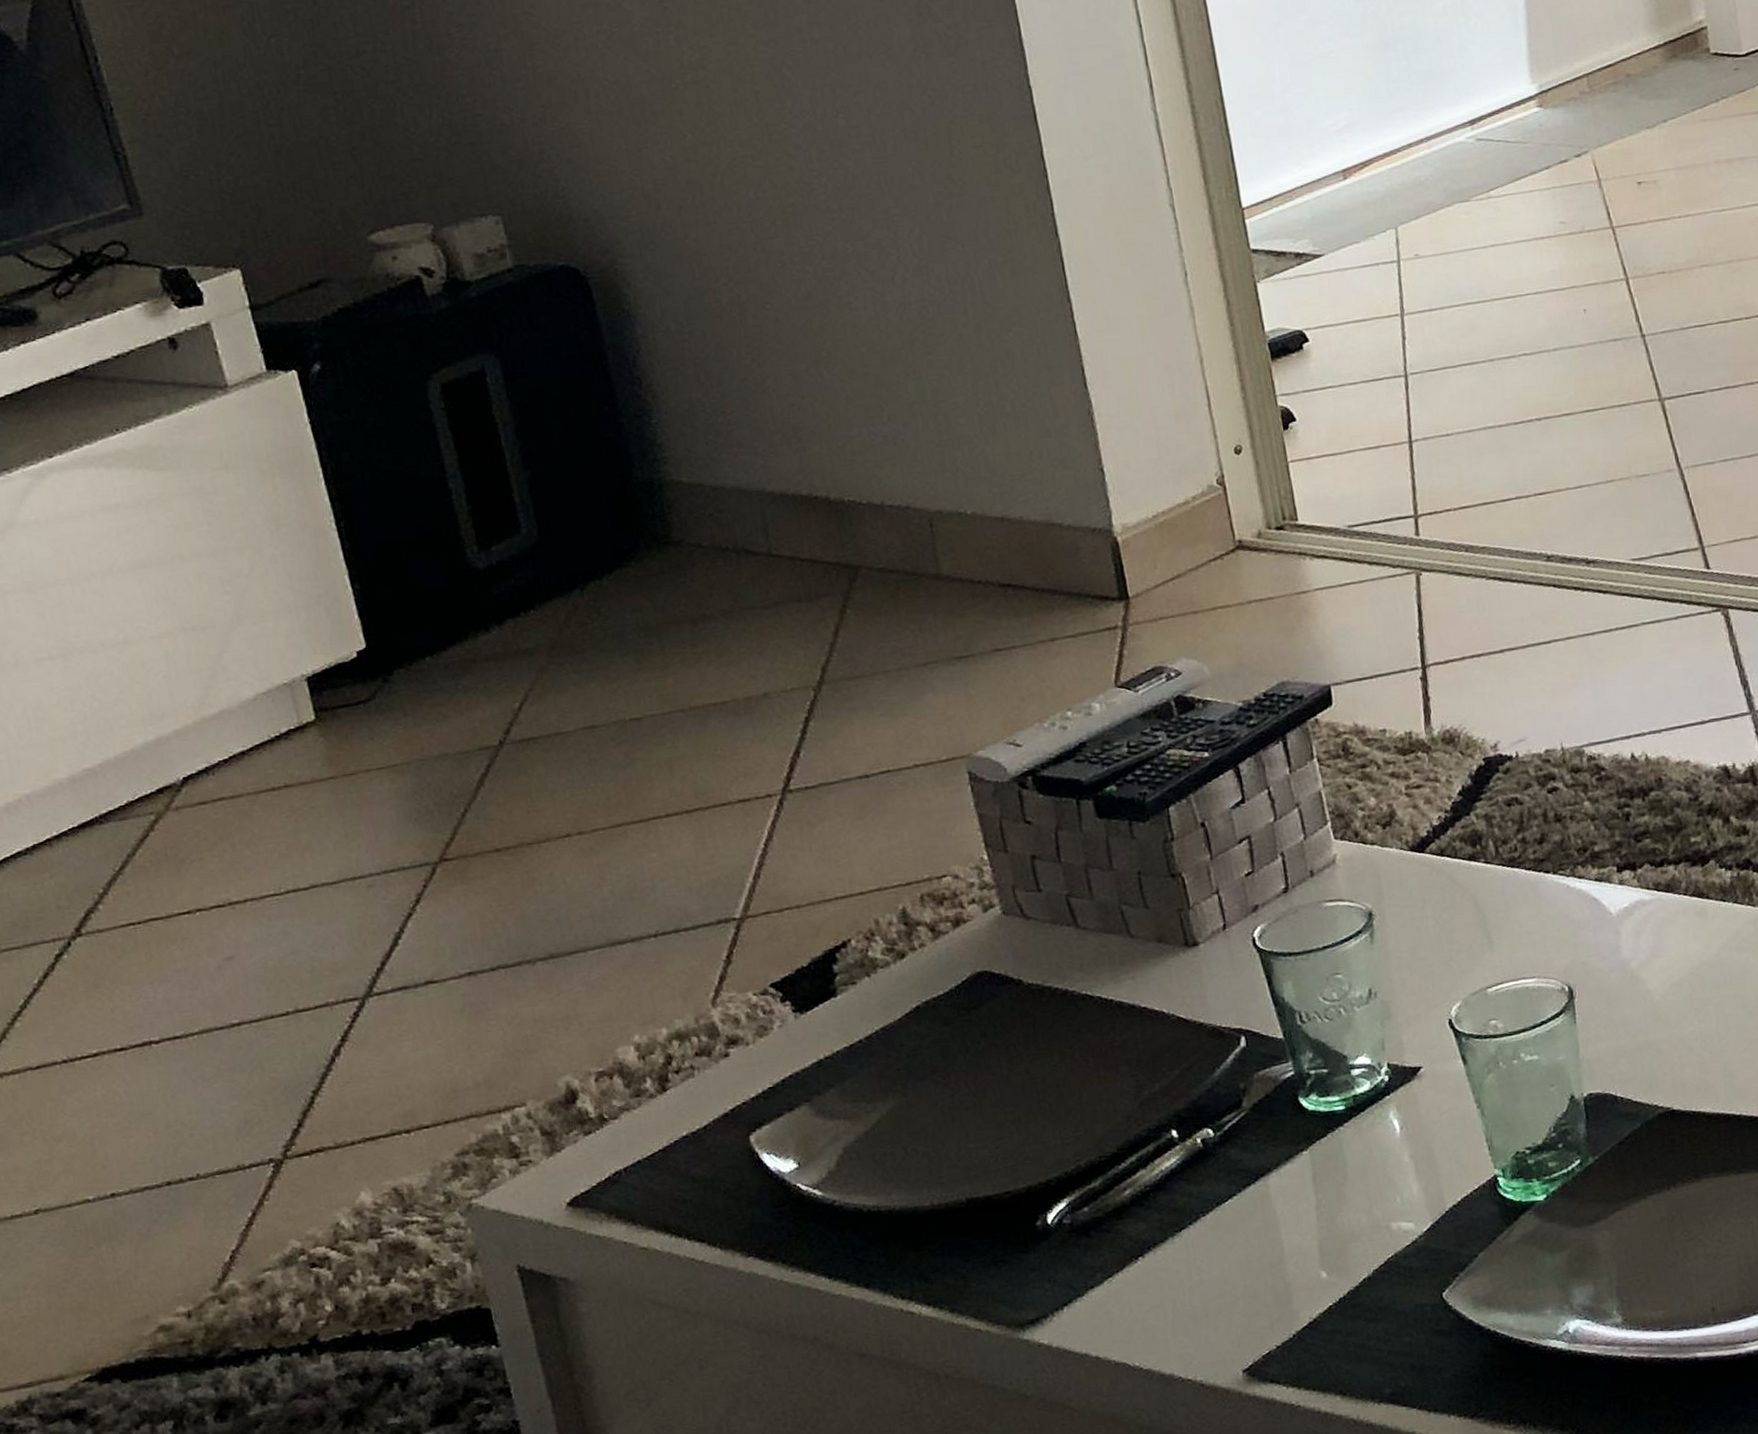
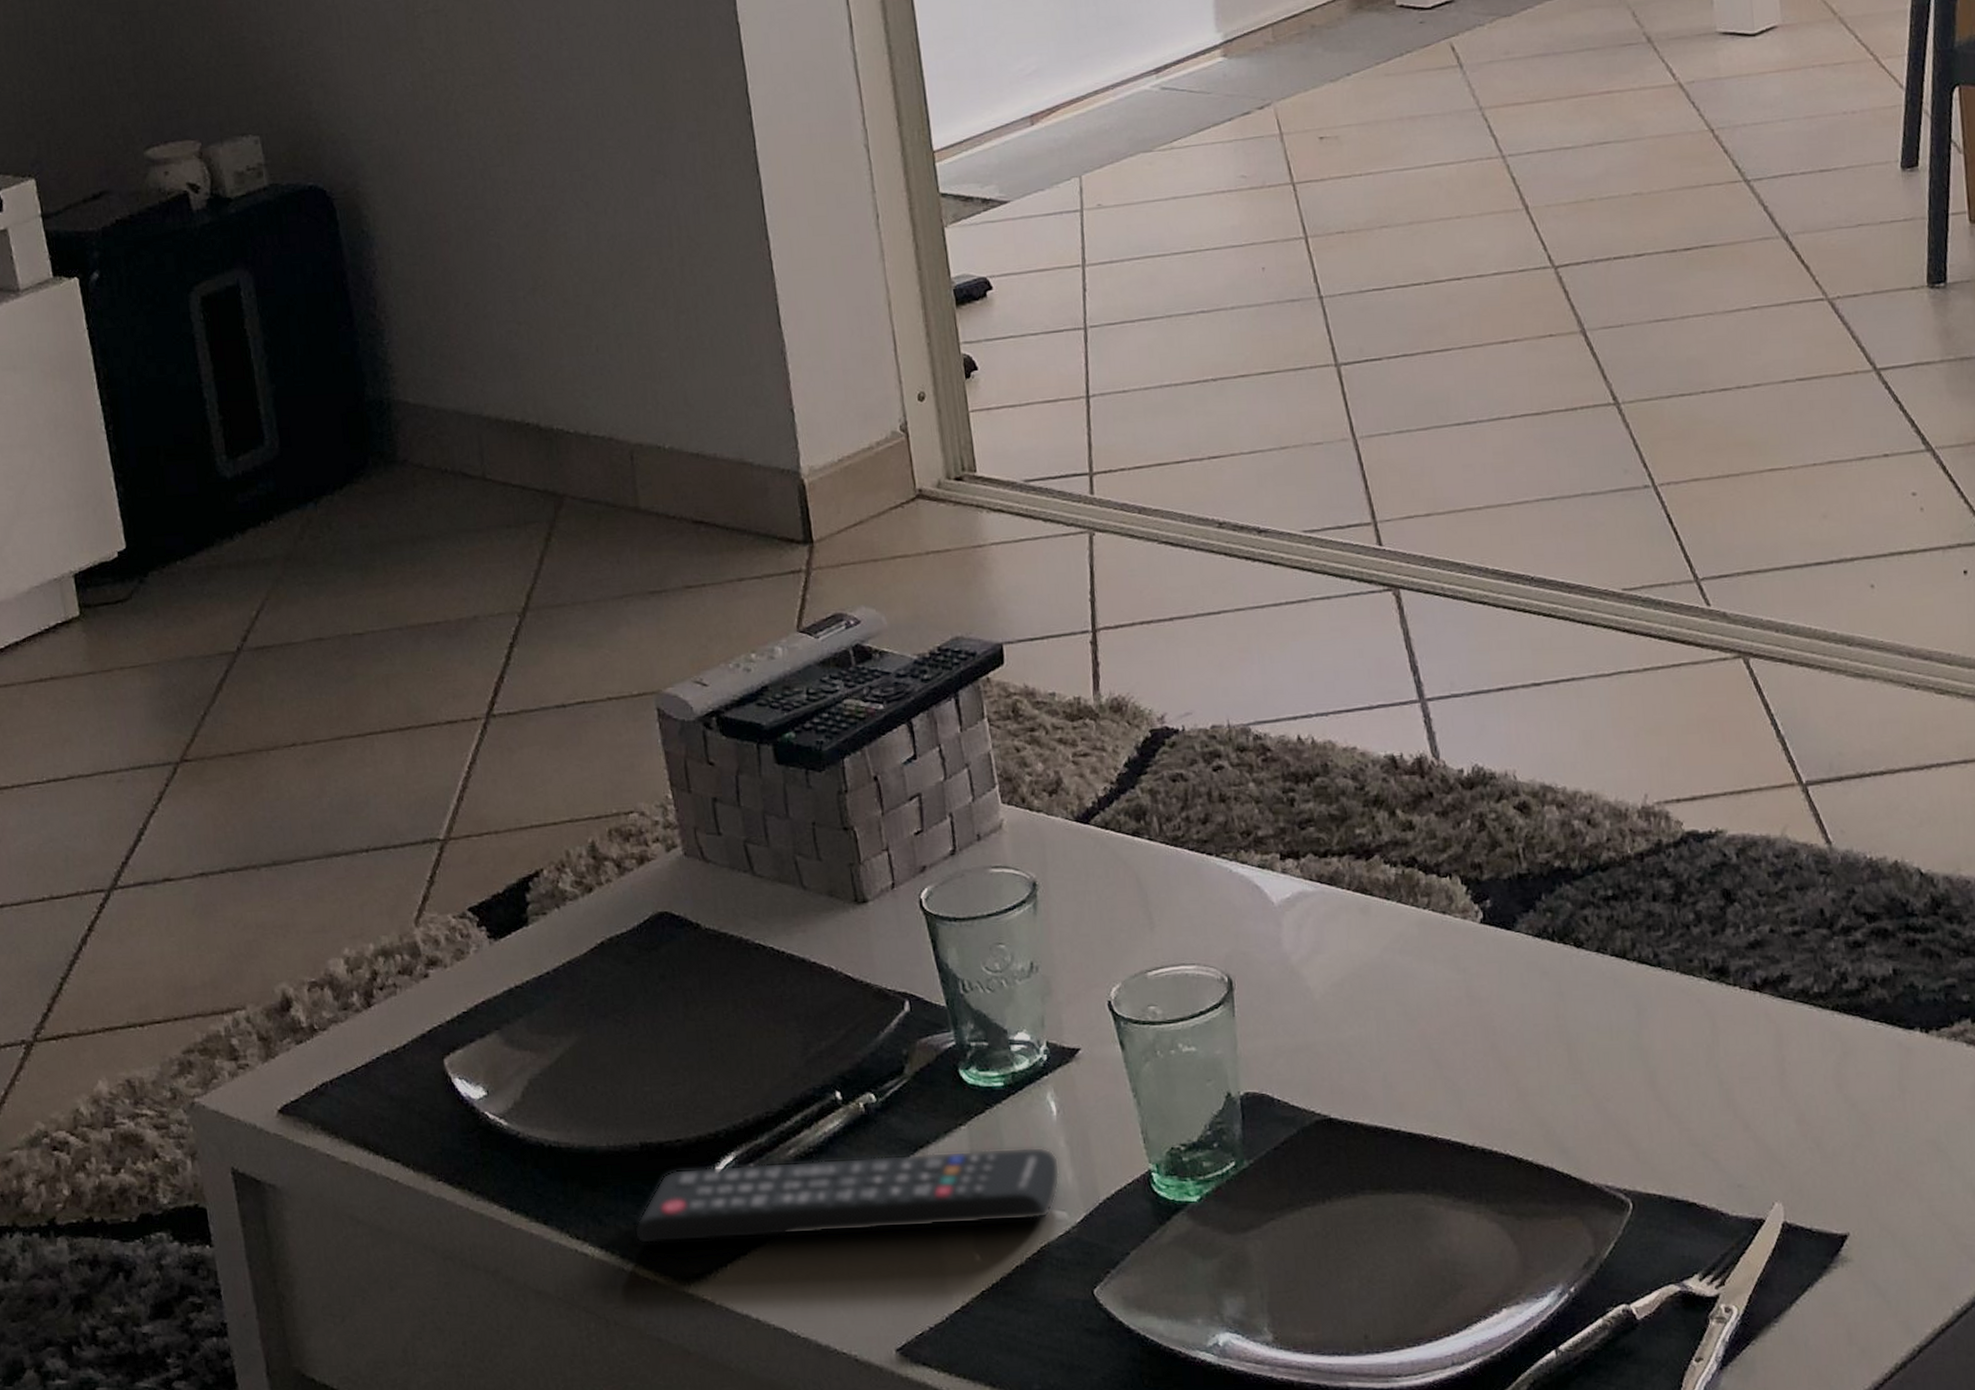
remote control: none [963,1163,1406,1297] -> present [634,1146,1060,1244]

